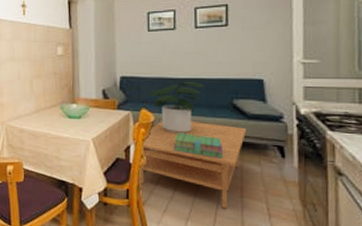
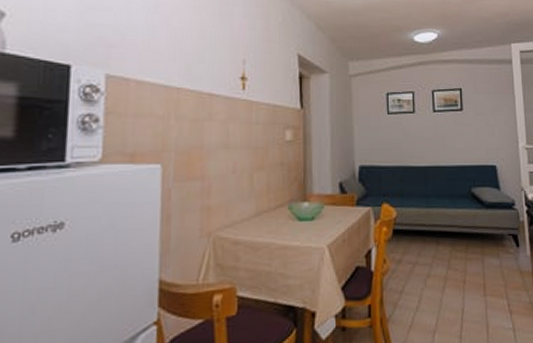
coffee table: present [139,121,247,209] -> none [382,214,486,312]
potted plant: present [147,81,204,134] -> none [388,169,444,230]
stack of books: present [173,132,224,158] -> none [416,228,466,254]

